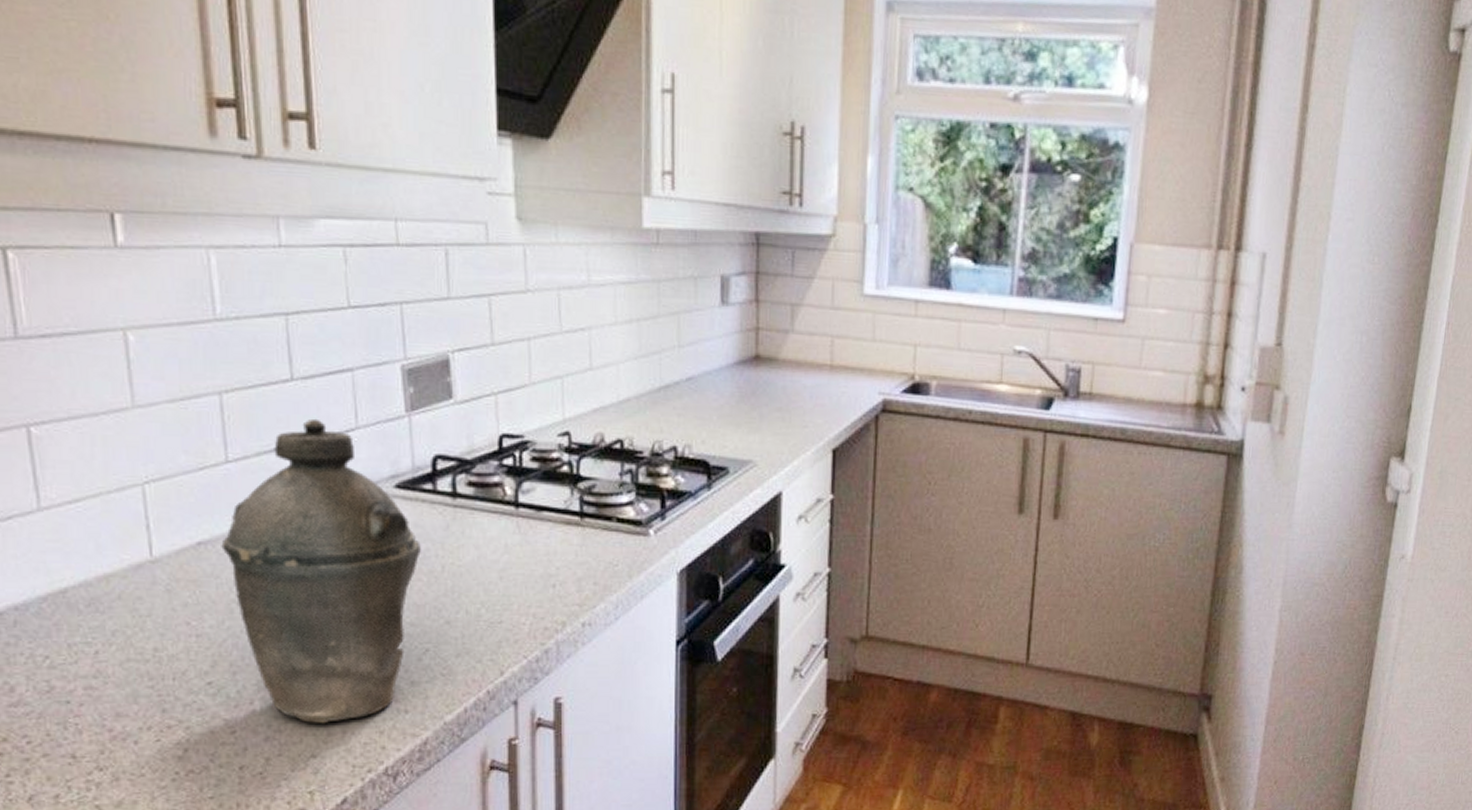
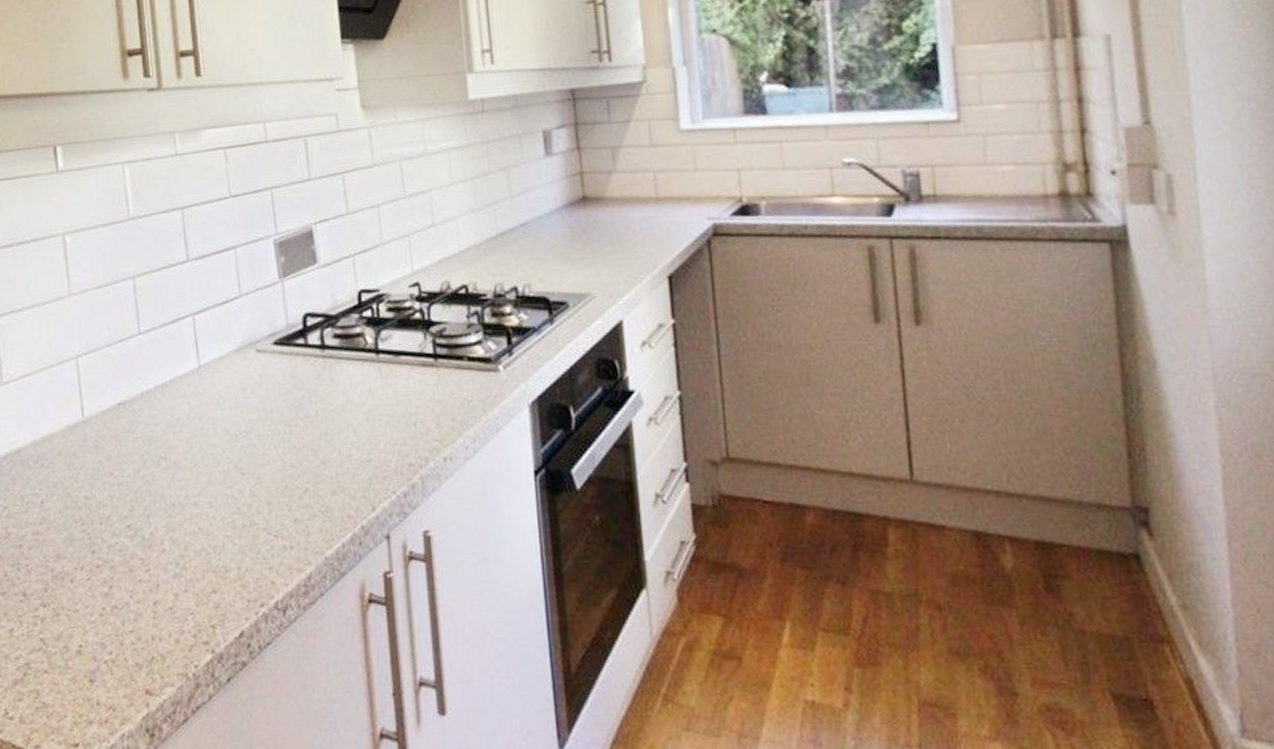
kettle: present [221,418,421,724] -> none [136,291,297,562]

